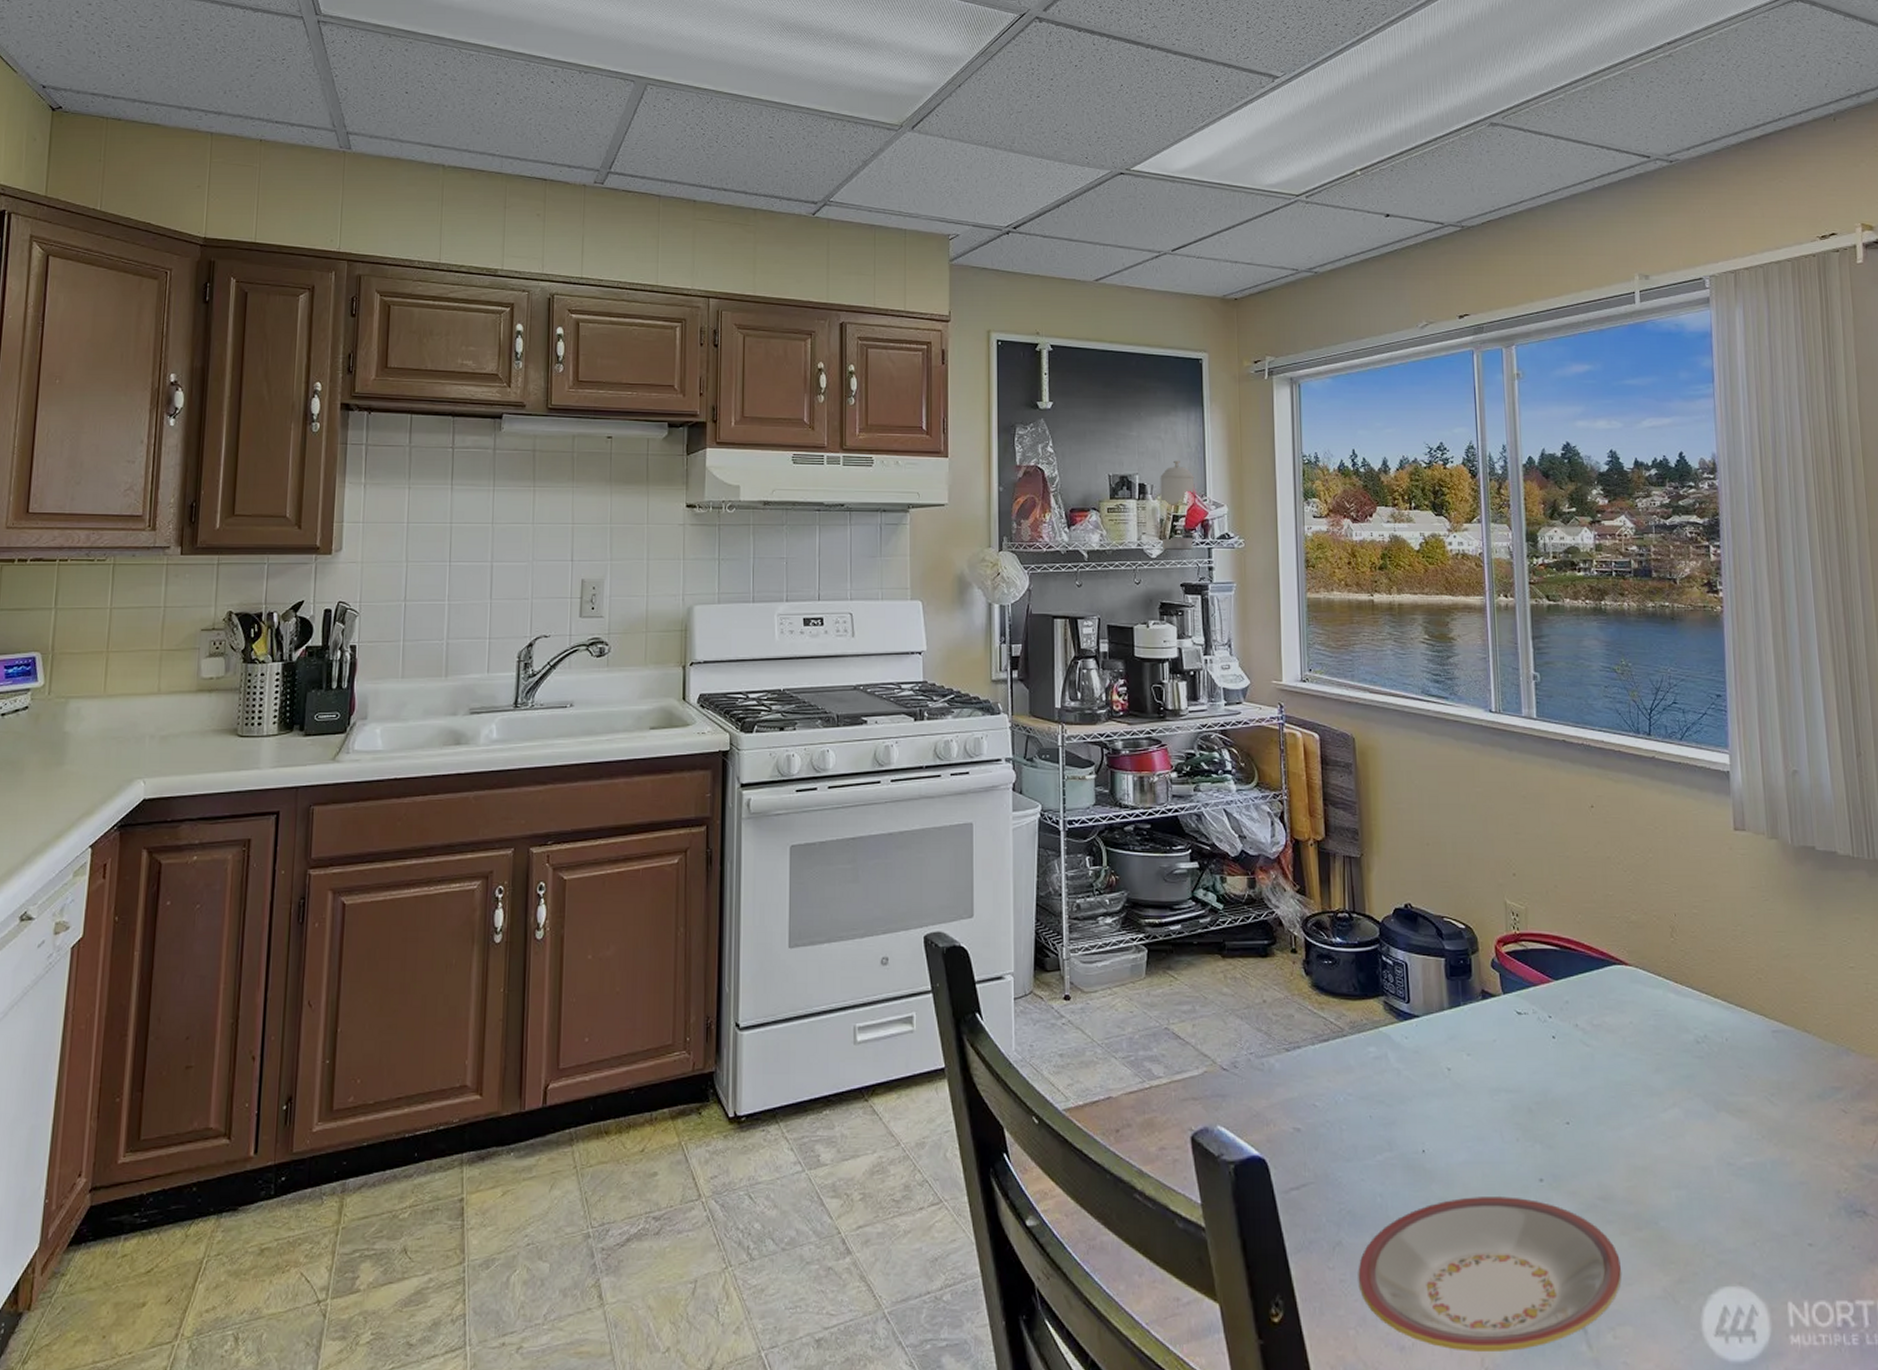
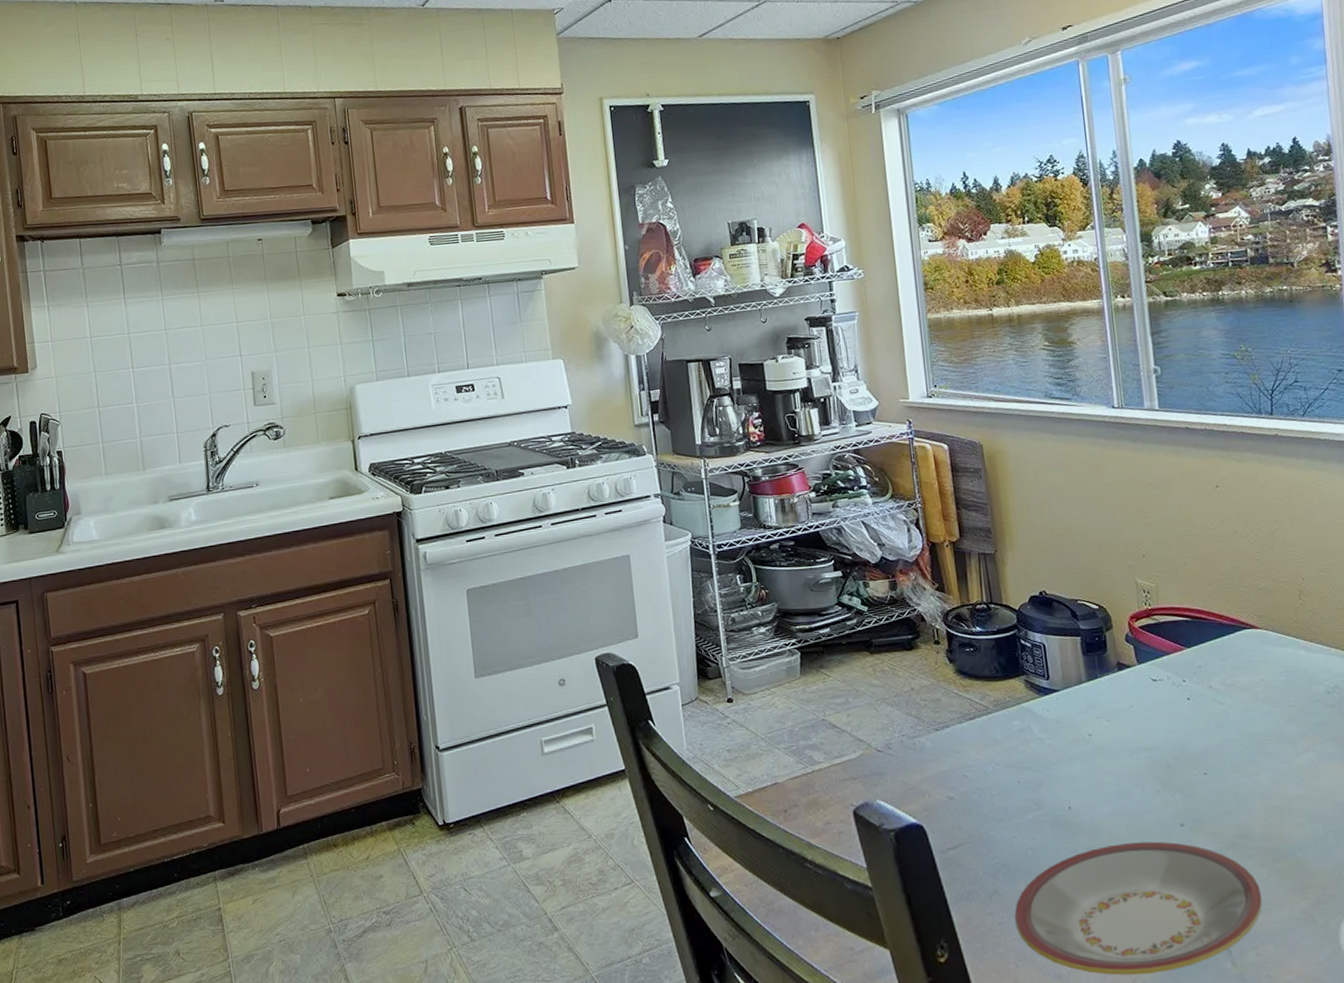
canister: present [1160,460,1195,551] -> none [777,201,814,288]

